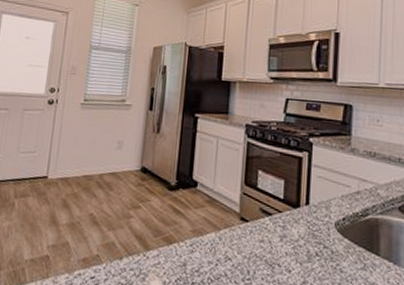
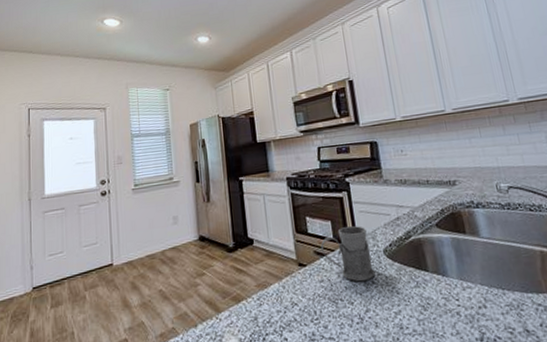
mug: none [267,189,321,251] -> present [320,226,376,282]

